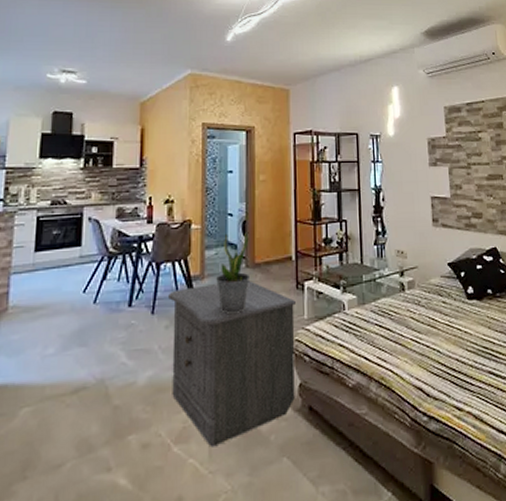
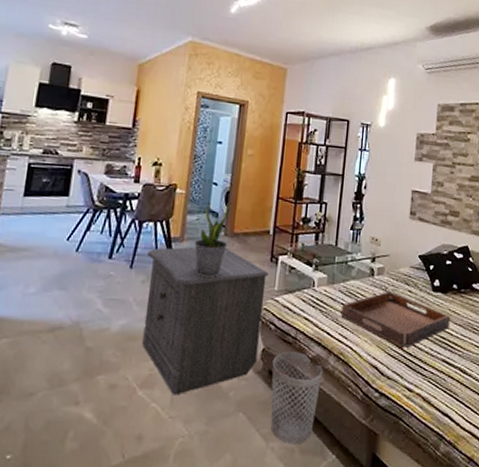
wastebasket: none [311,382,366,486] -> present [270,351,323,445]
serving tray: none [375,305,490,364] -> present [340,291,450,348]

